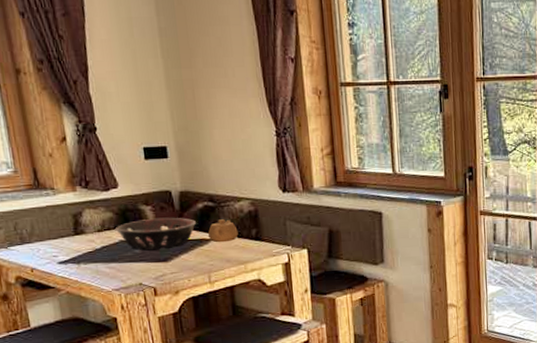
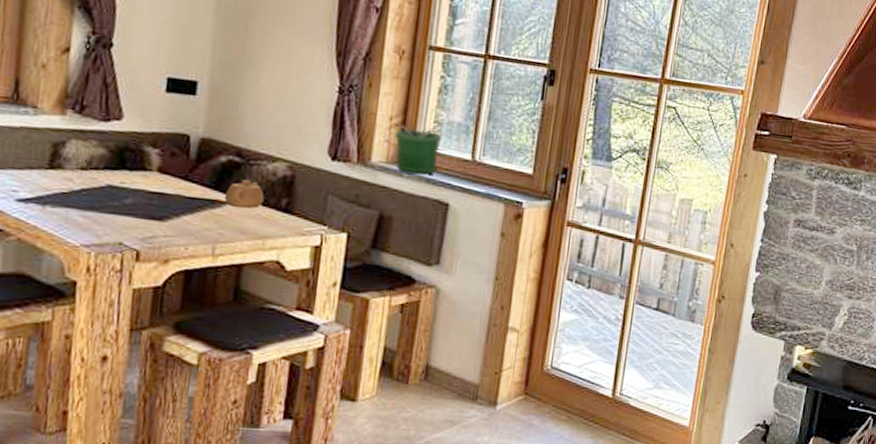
decorative bowl: present [114,217,197,251] -> none [104,164,214,206]
planter: none [327,151,368,194] -> present [395,122,446,176]

